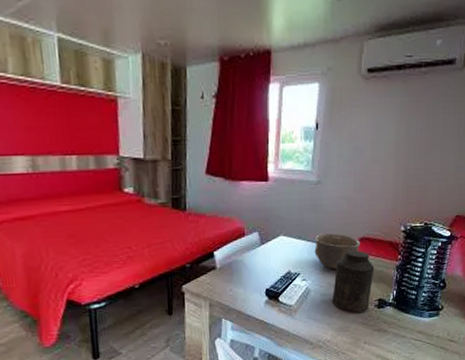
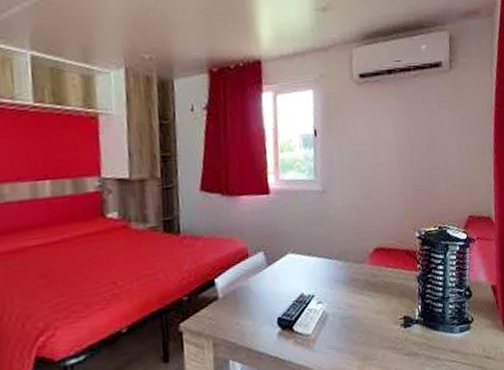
bowl: present [314,233,360,270] -> none [327,245,376,288]
canister: present [332,250,375,313] -> none [352,262,395,336]

